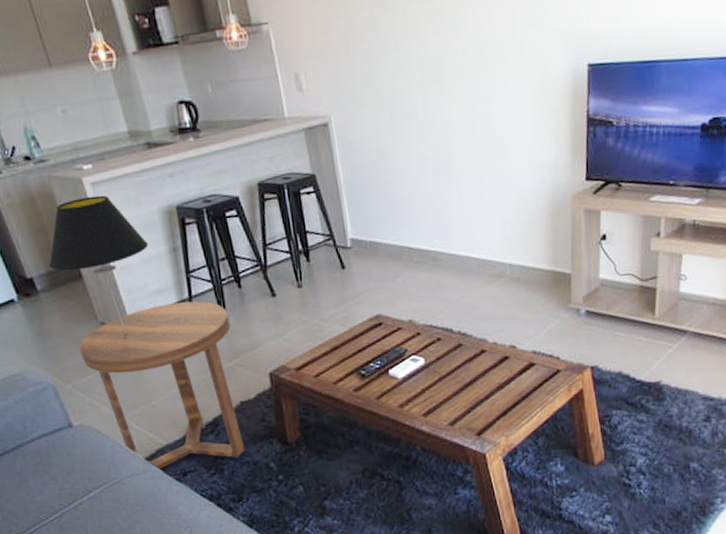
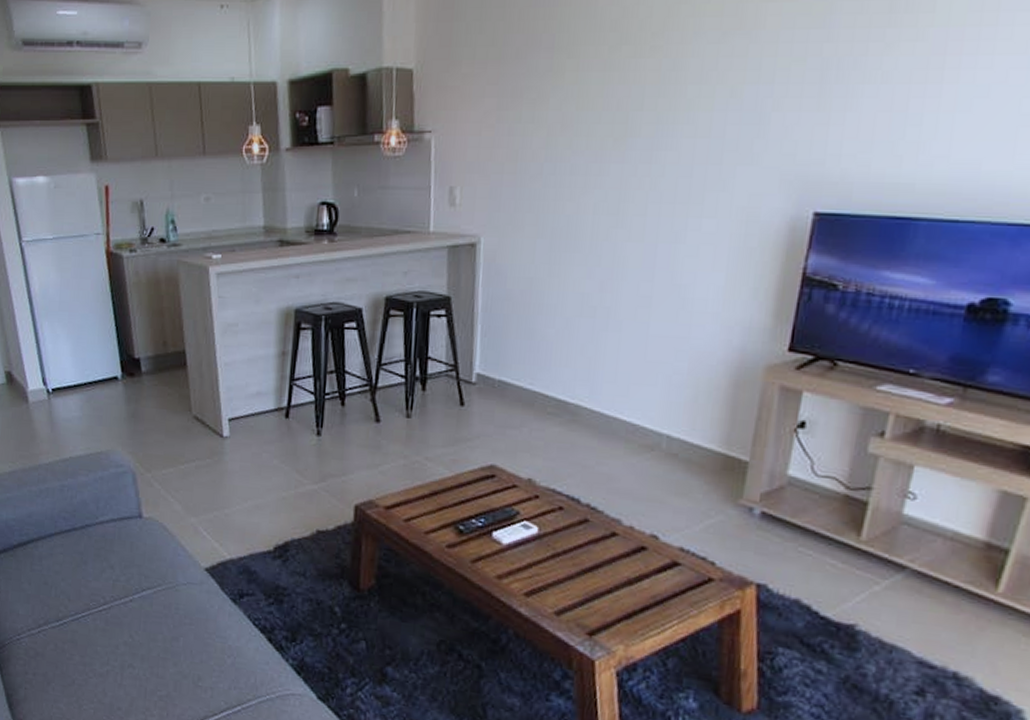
table lamp: present [48,195,149,334] -> none [157,286,259,433]
side table: present [79,301,245,470] -> none [167,408,325,592]

